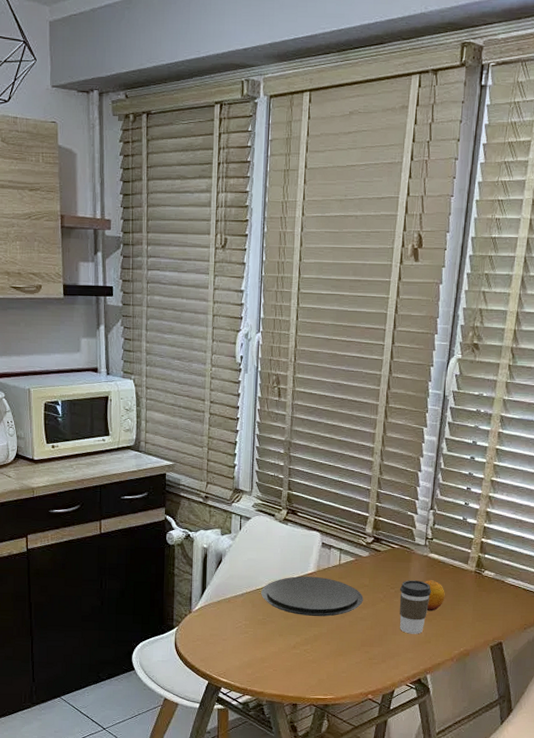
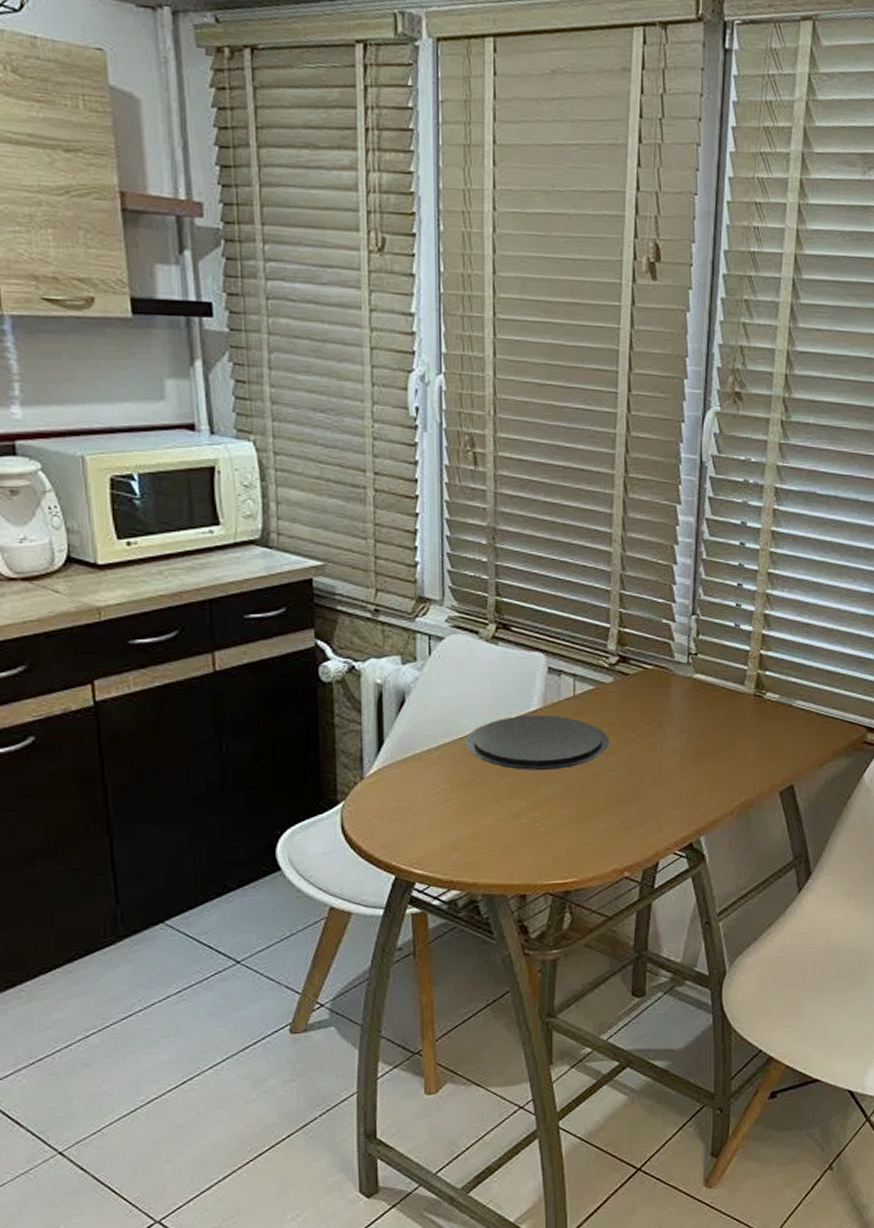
coffee cup: present [399,580,432,634] -> none [658,711,700,784]
fruit: present [424,580,445,611] -> none [689,709,717,752]

